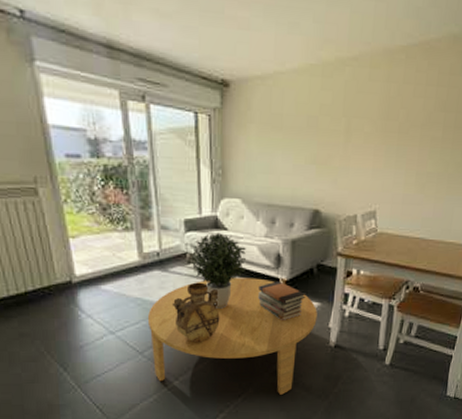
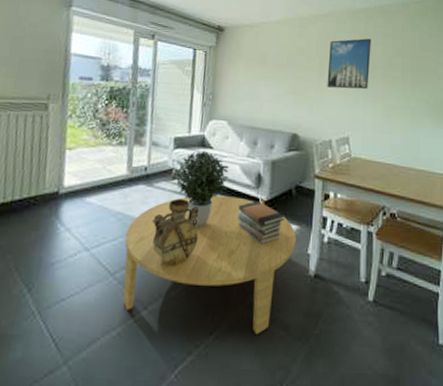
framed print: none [354,88,411,155] -> present [327,38,371,90]

